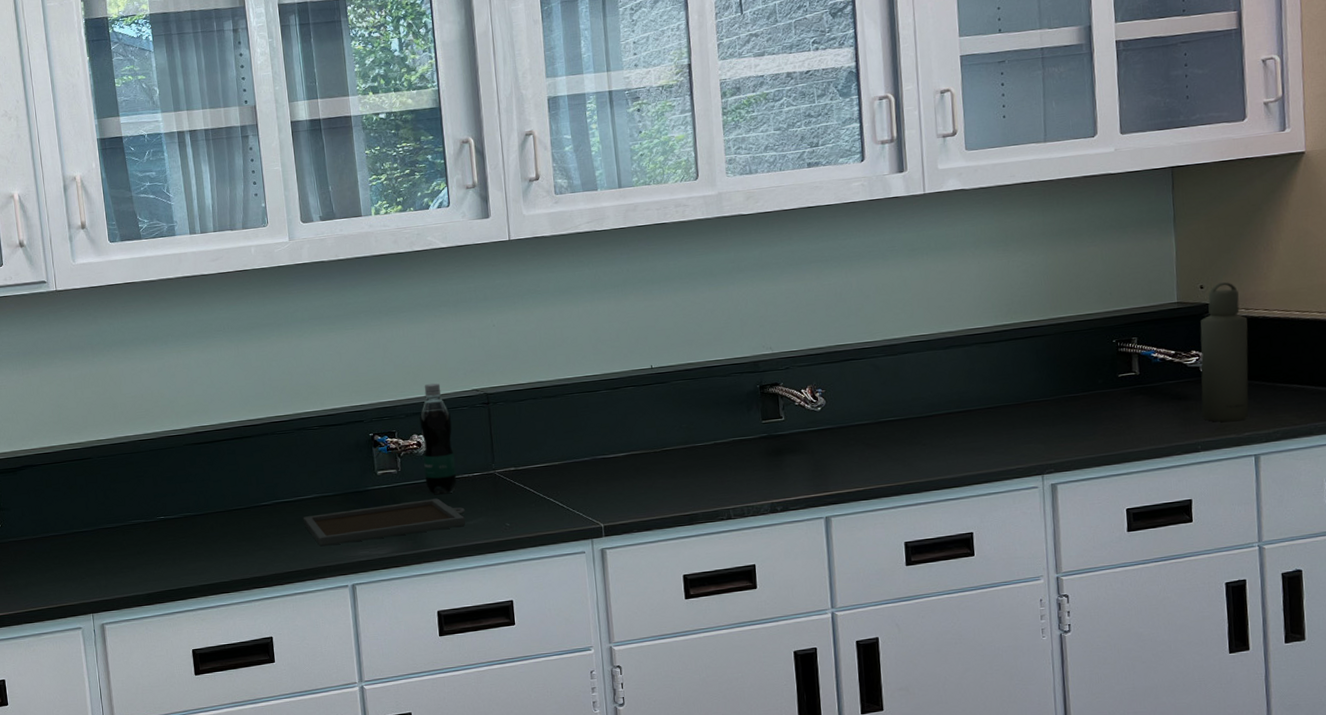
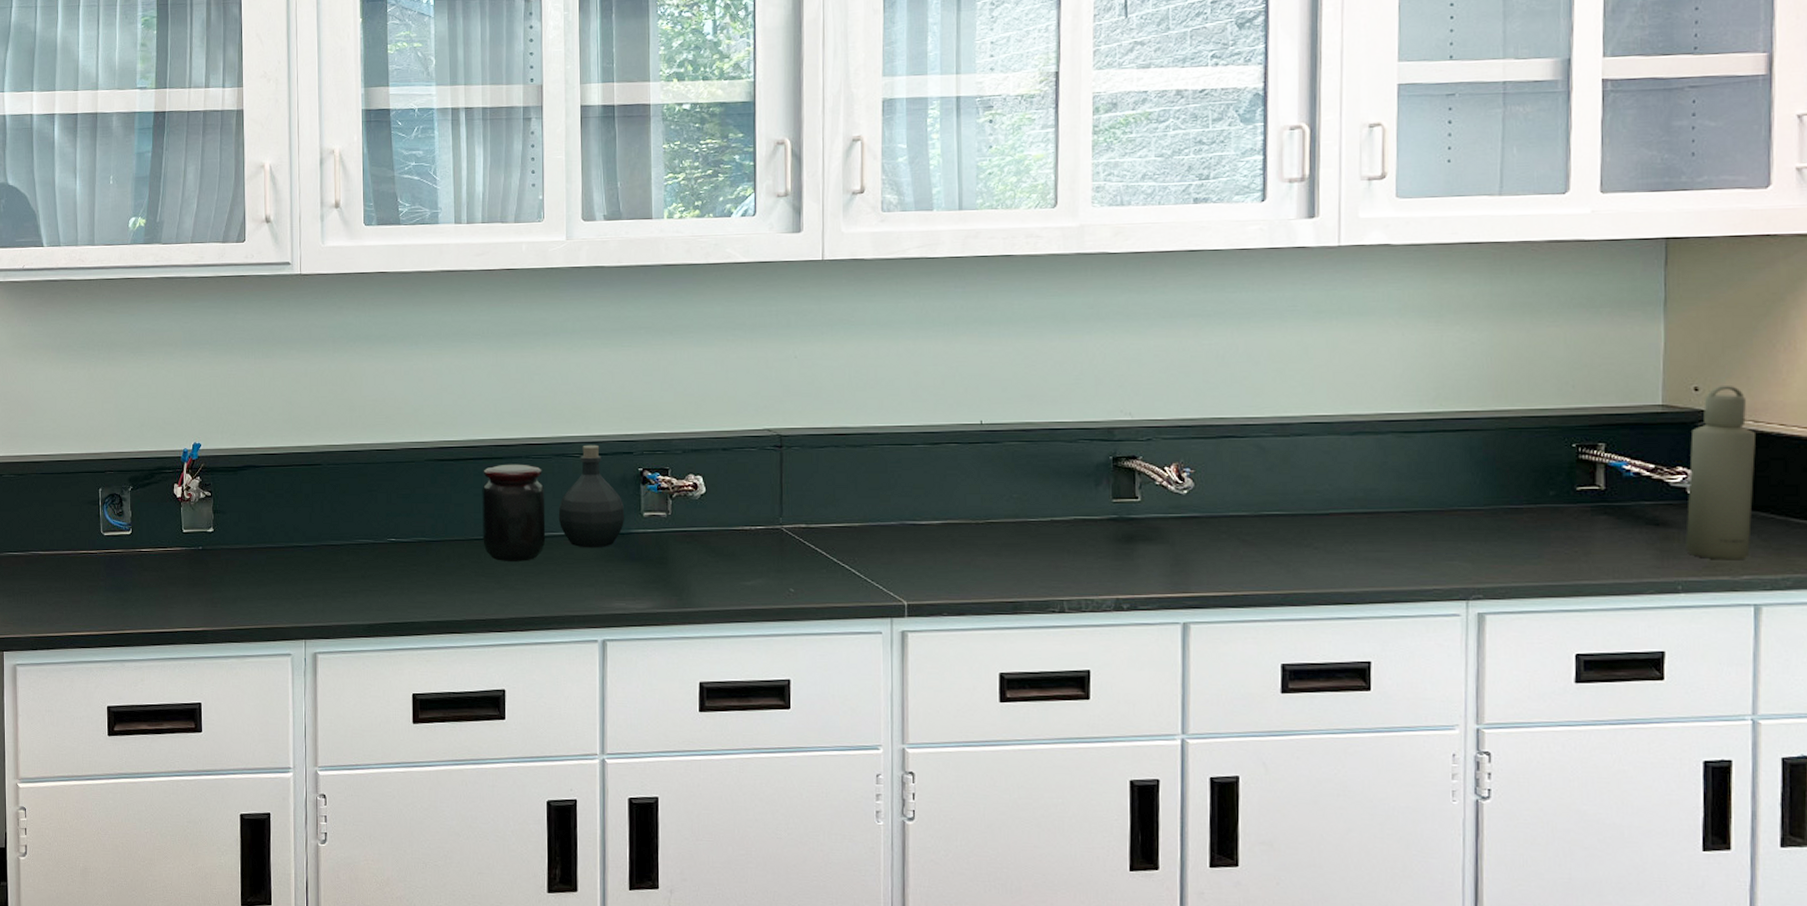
jar: none [235,440,296,526] -> present [482,464,546,561]
clipboard: present [303,498,465,547] -> none [552,551,743,593]
flask: none [304,417,362,507] -> present [558,444,624,548]
bottle: present [419,383,457,495] -> none [698,417,737,547]

